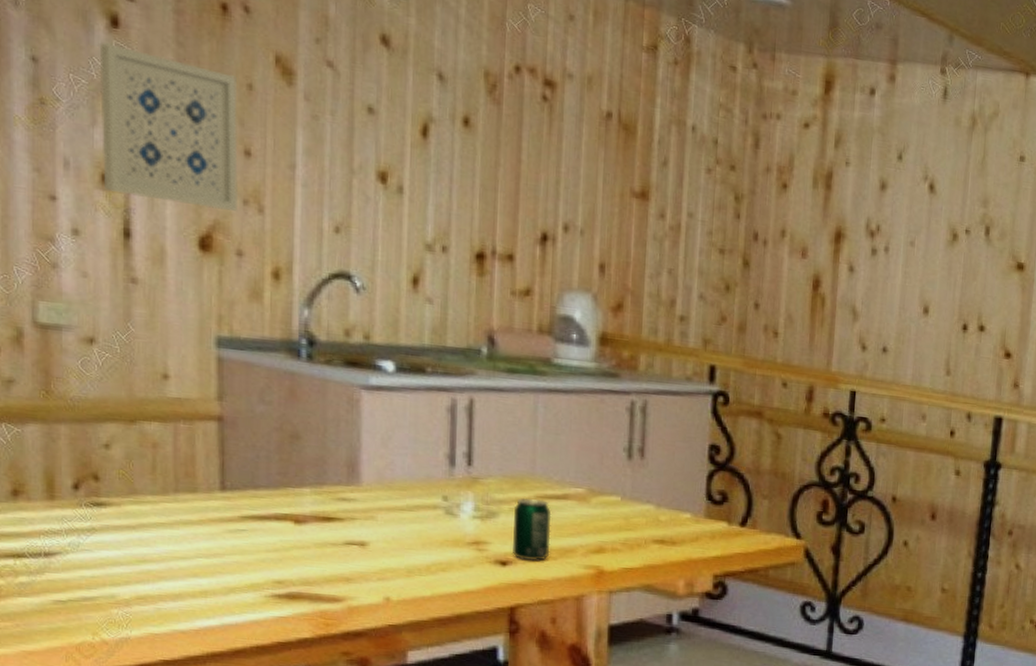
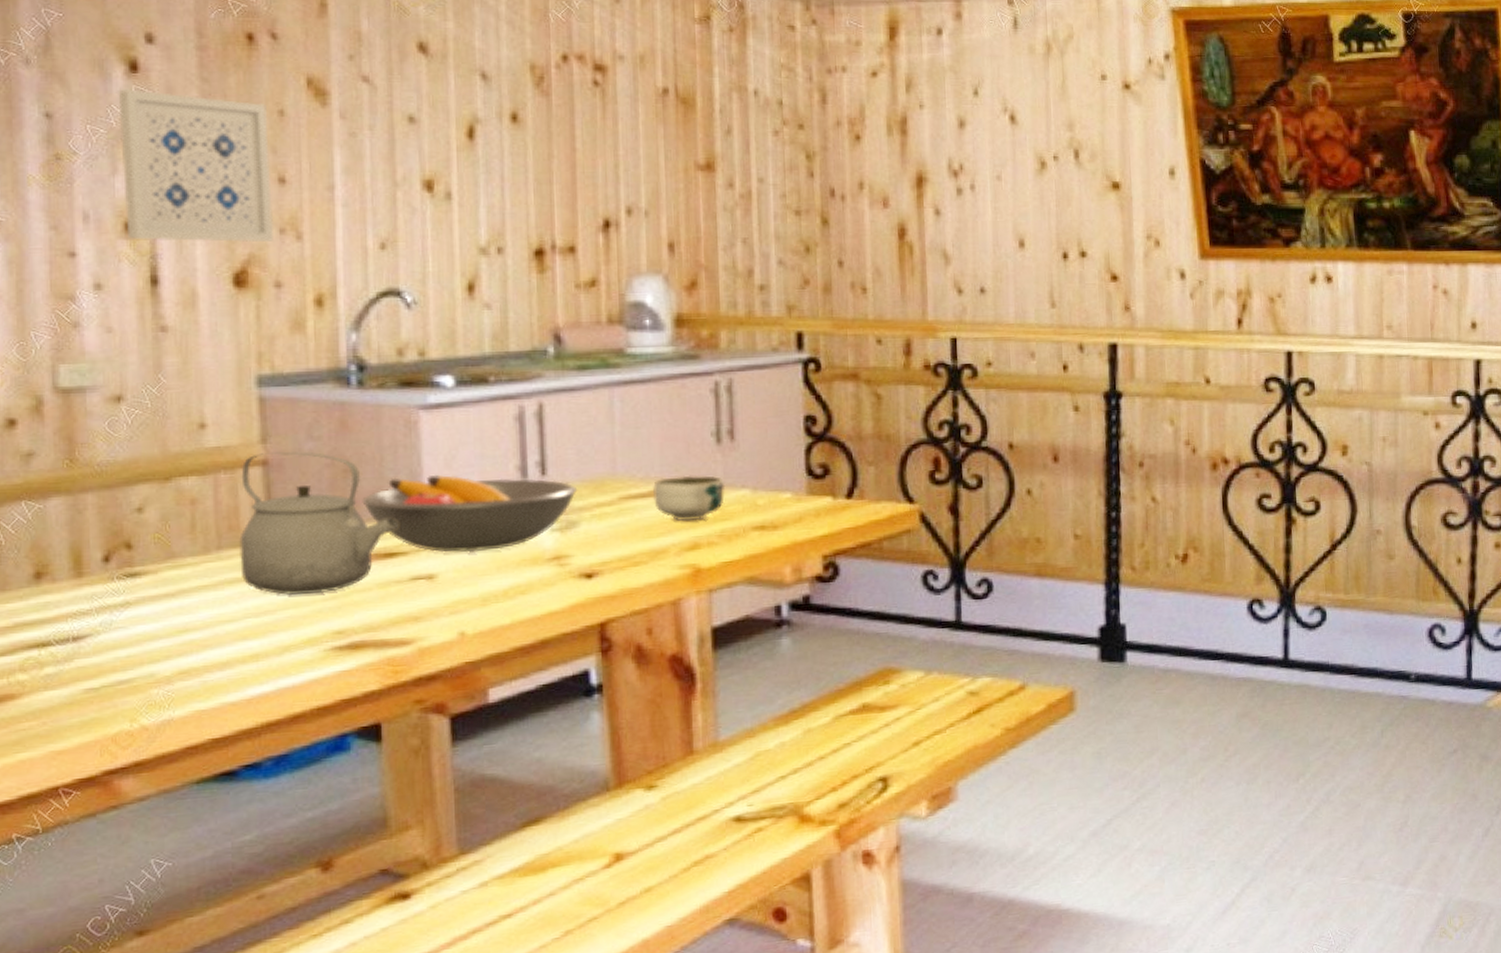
tea kettle: none [194,409,337,545] -> present [239,451,399,596]
fruit bowl: none [305,449,500,528] -> present [362,474,578,553]
beverage can: present [513,498,552,561] -> none [597,501,640,569]
bowl: none [567,483,632,527] -> present [653,475,726,521]

